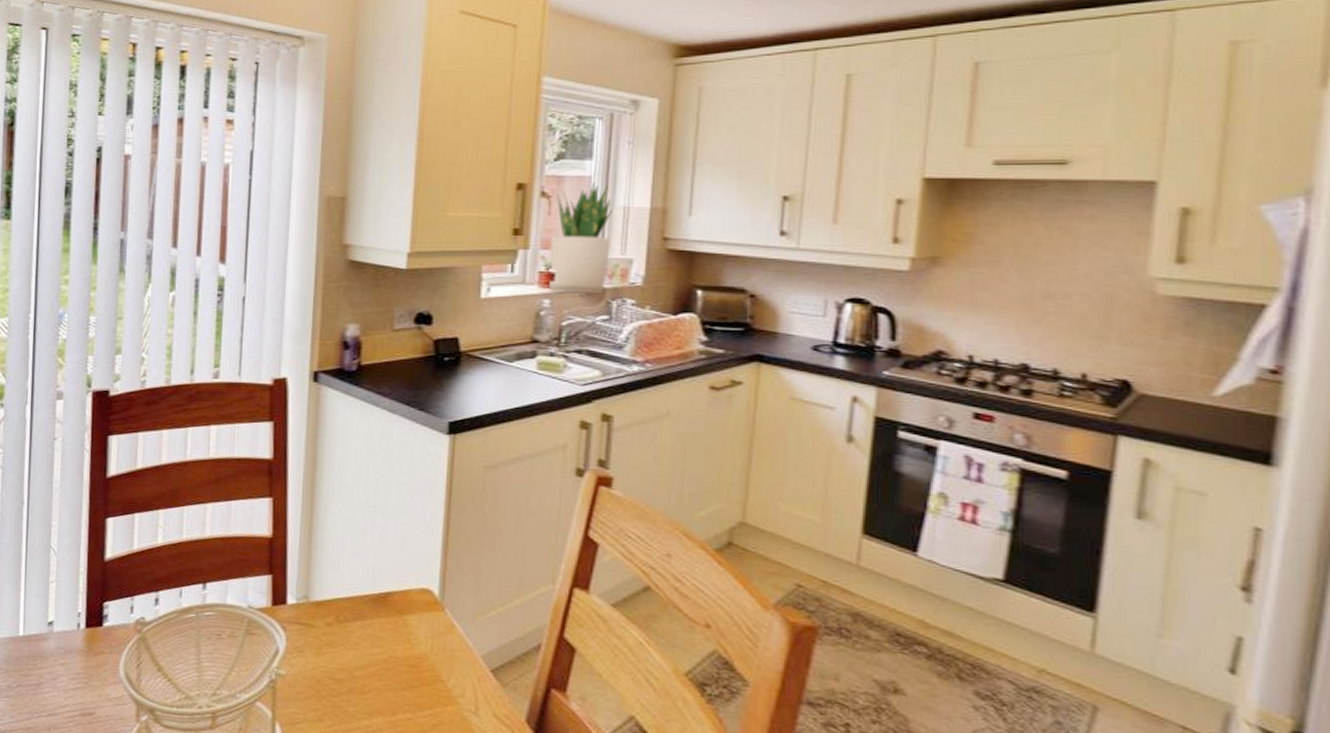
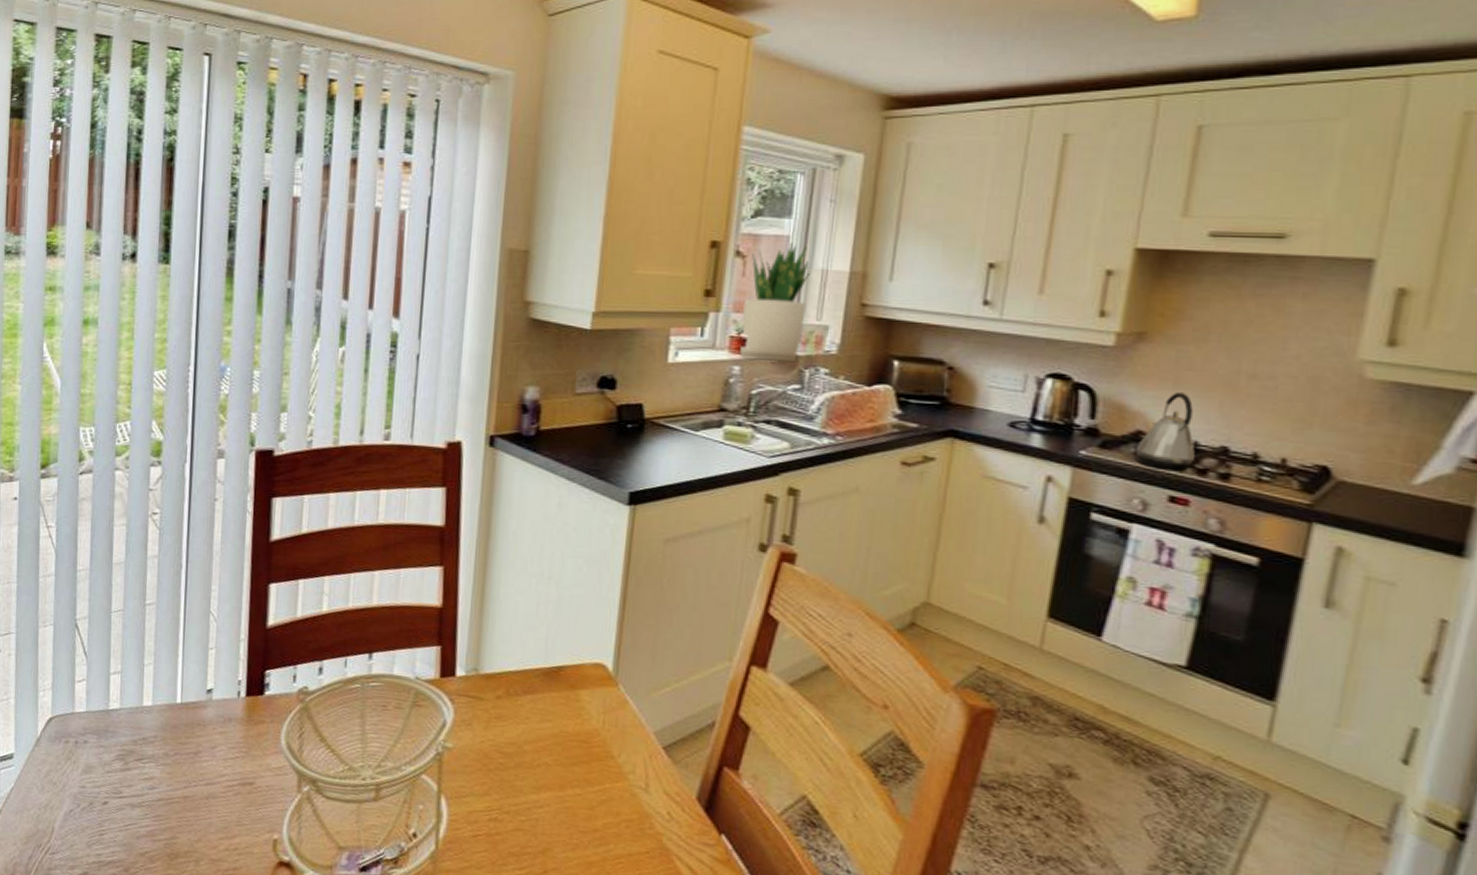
kettle: none [937,313,996,390] -> present [1135,392,1195,472]

